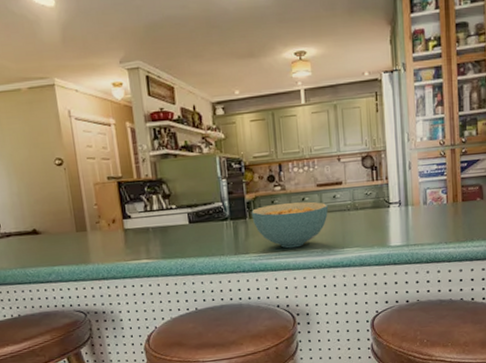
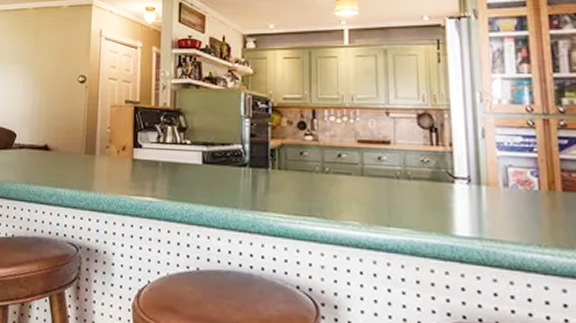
cereal bowl: present [251,201,329,248] -> none [275,156,371,215]

